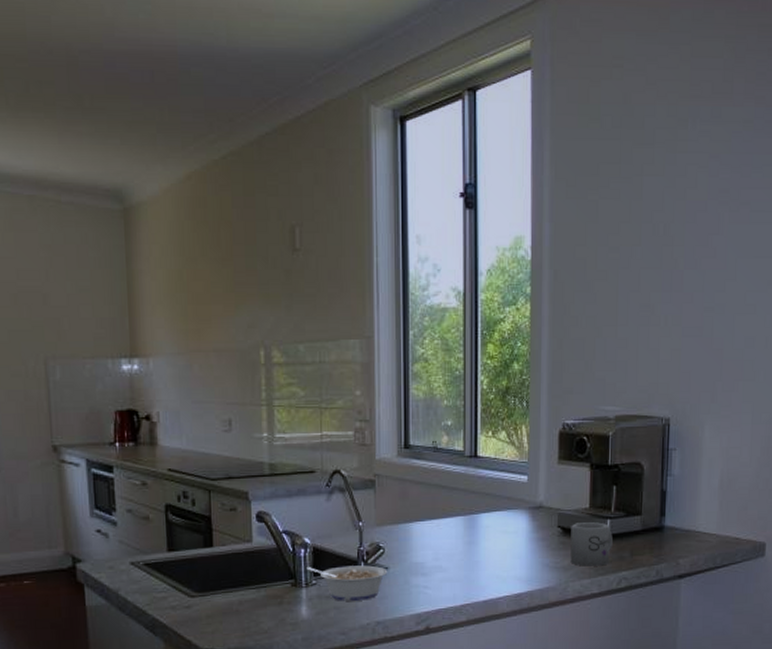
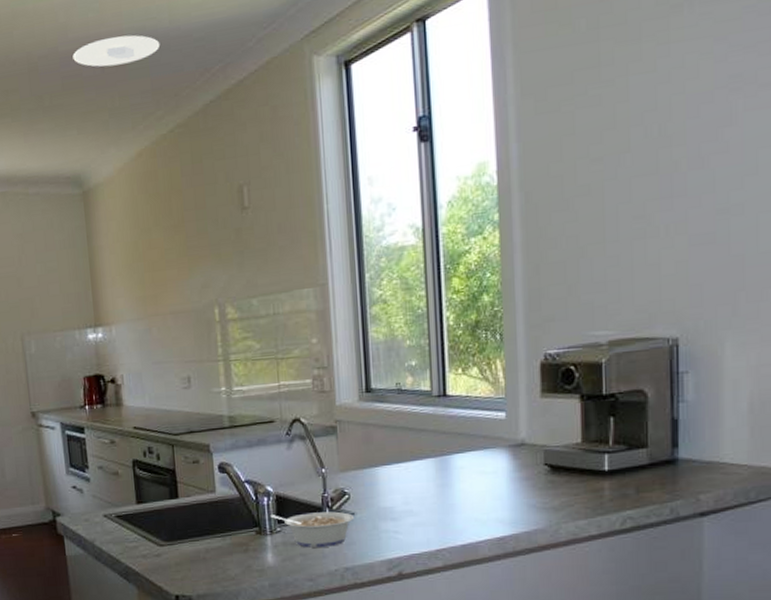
recessed light: none [119,46,216,77] -> present [72,35,160,67]
mug: present [570,522,613,567] -> none [560,457,613,506]

